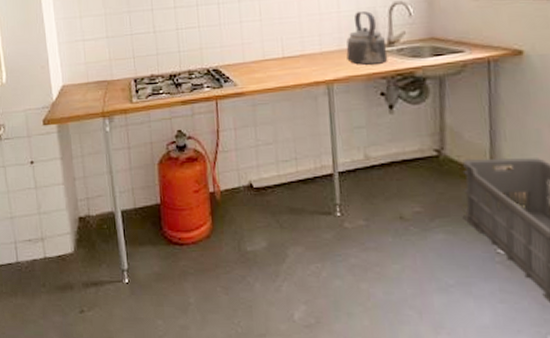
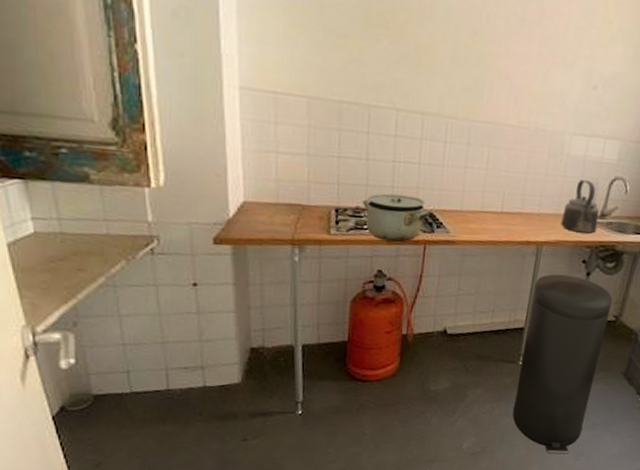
saucepan: none [155,57,216,102] -> present [362,193,430,242]
pedal bin: none [334,111,433,327] -> present [512,274,613,455]

